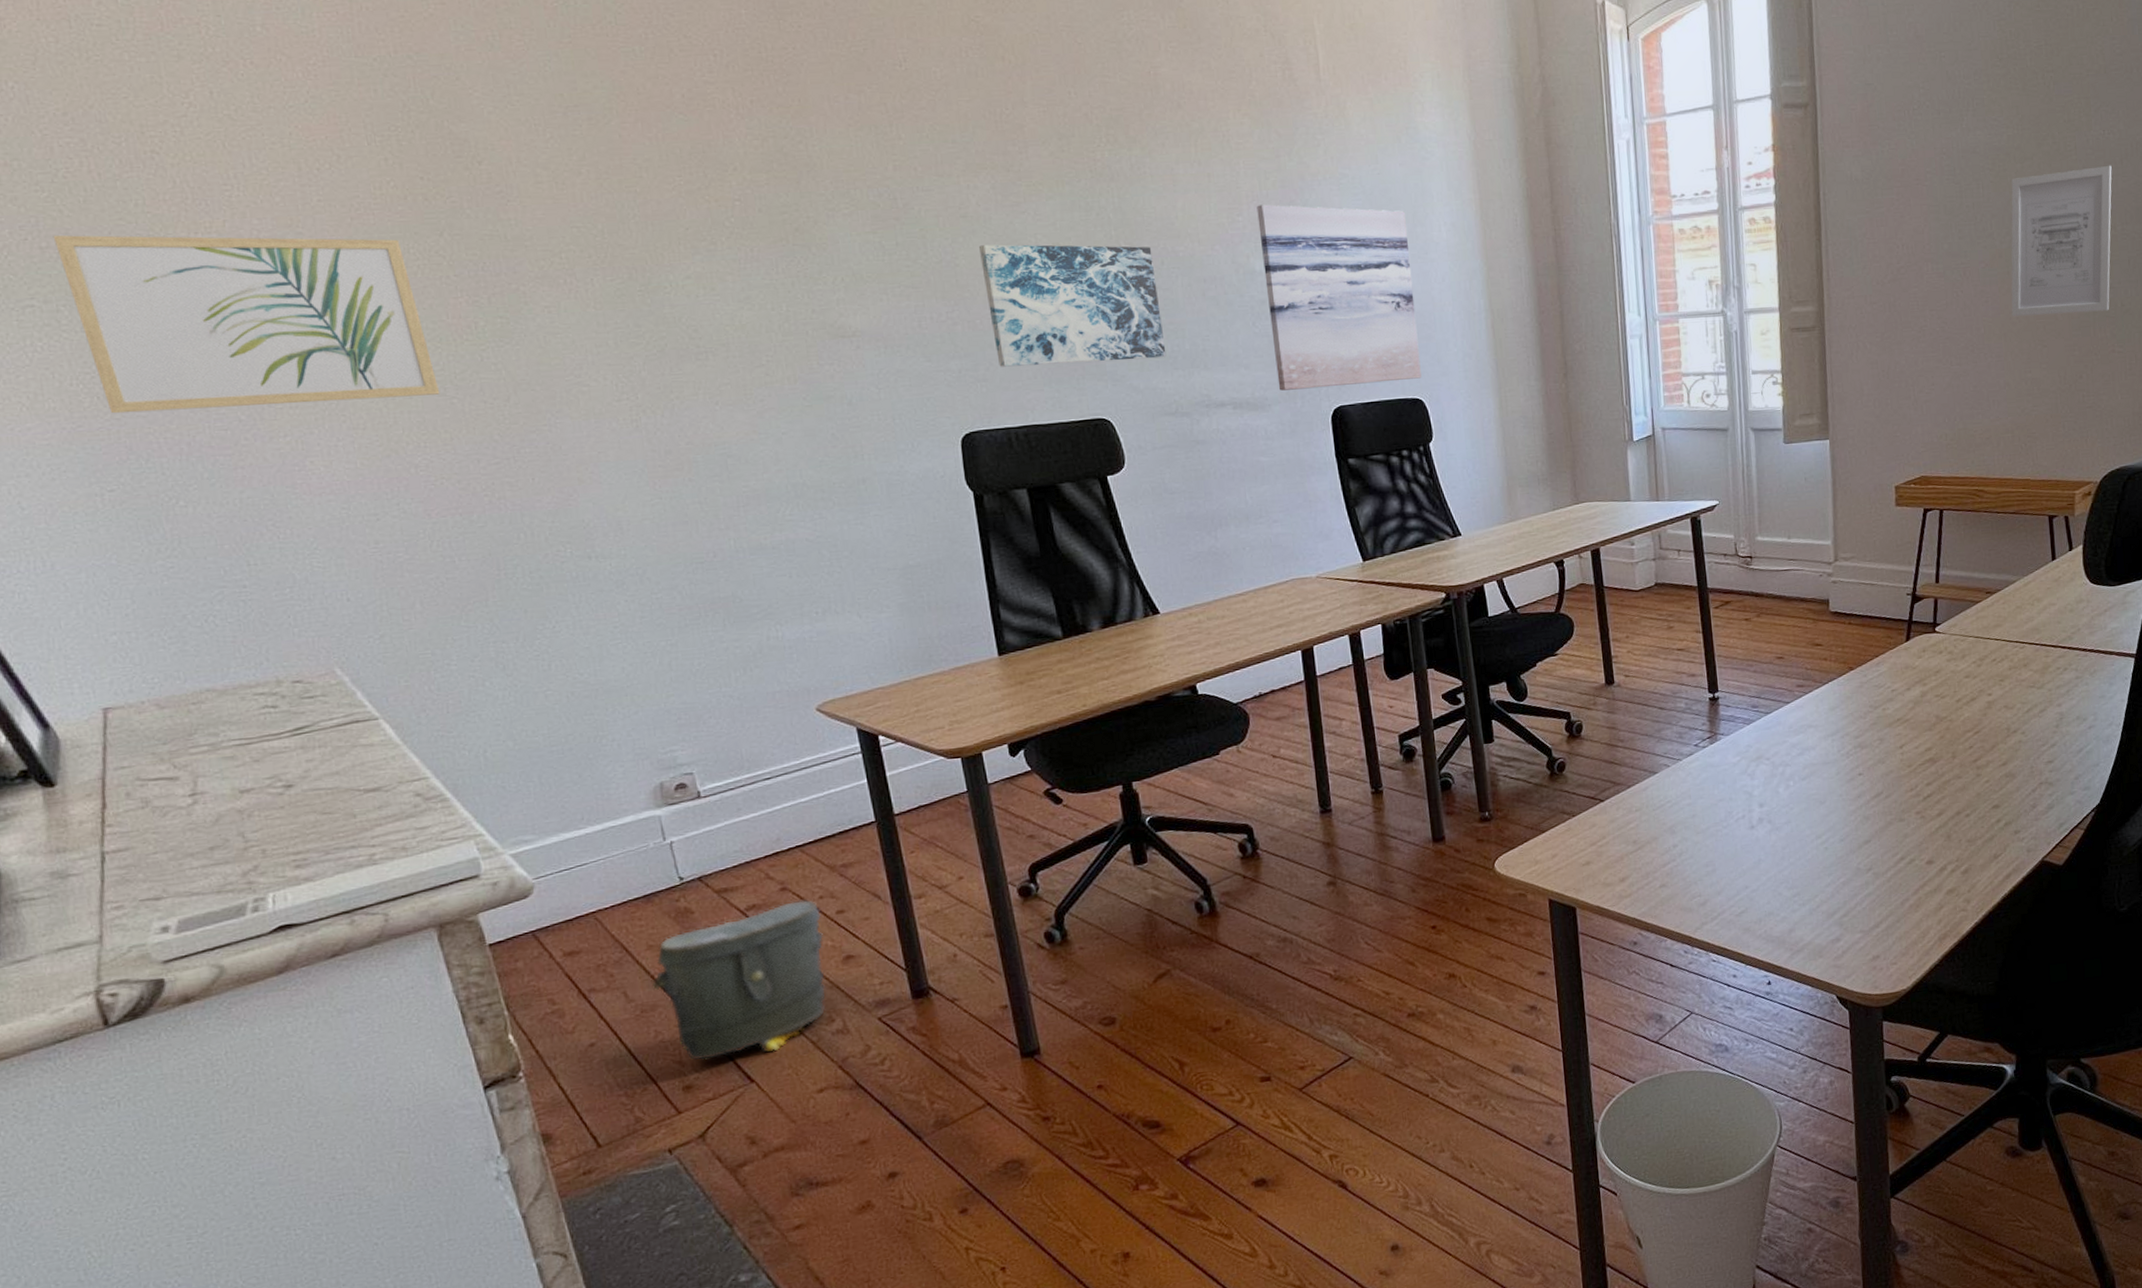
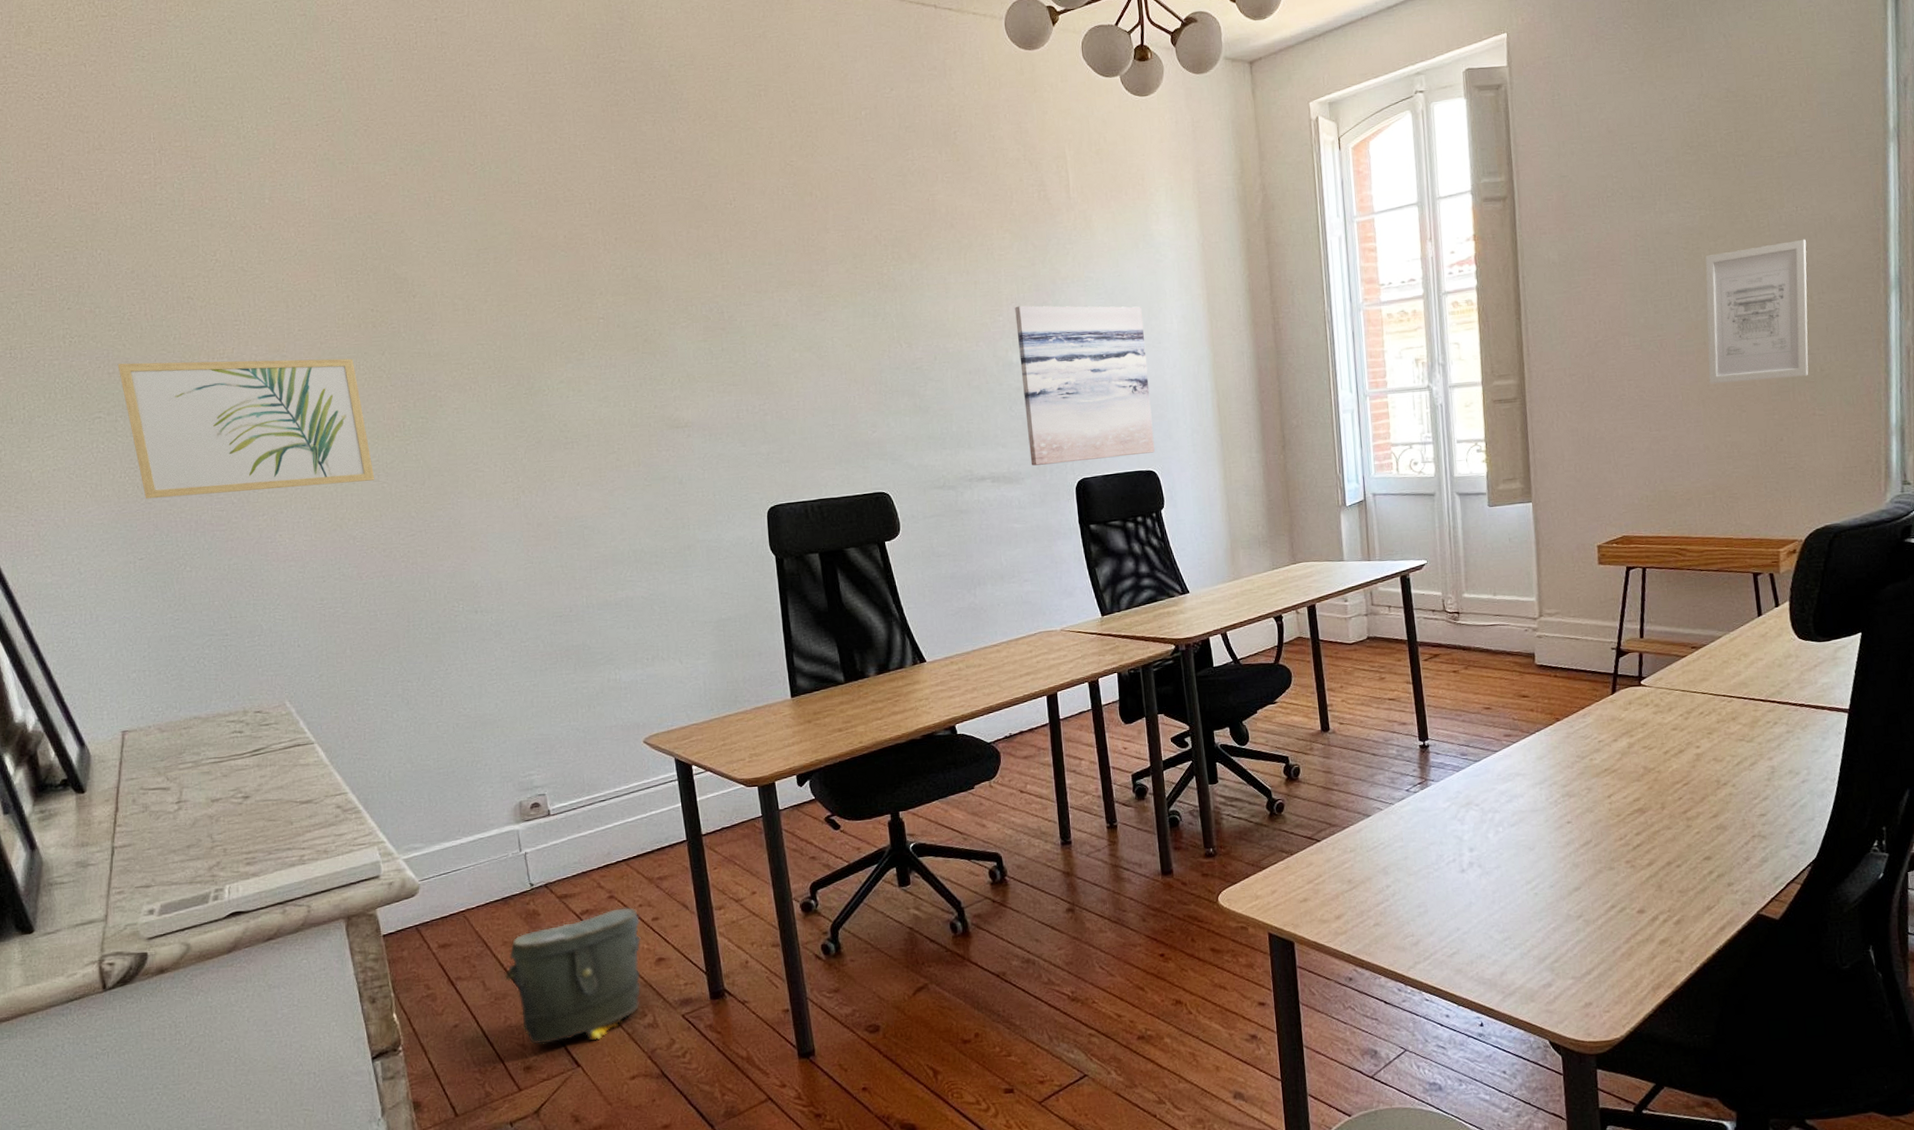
wall art: present [978,244,1167,367] -> none [786,345,937,450]

